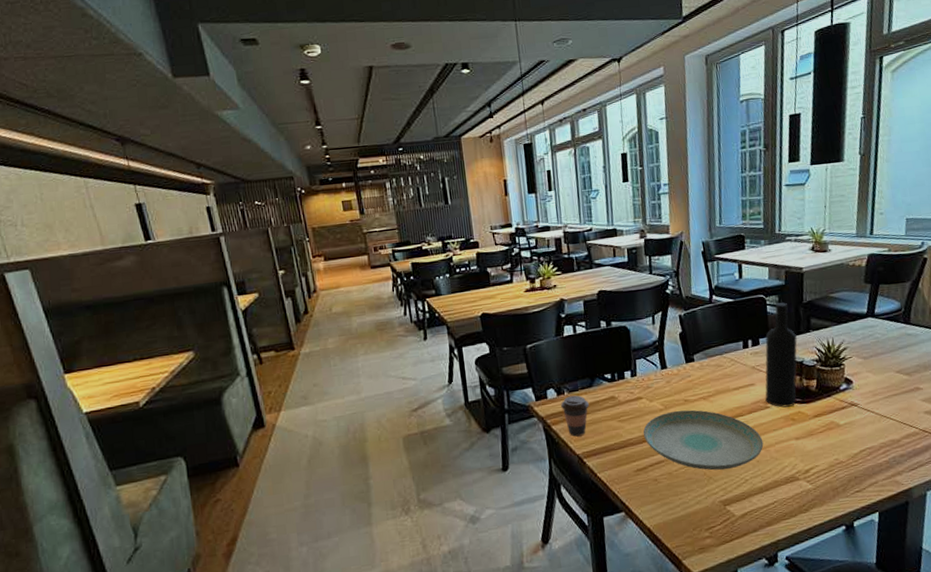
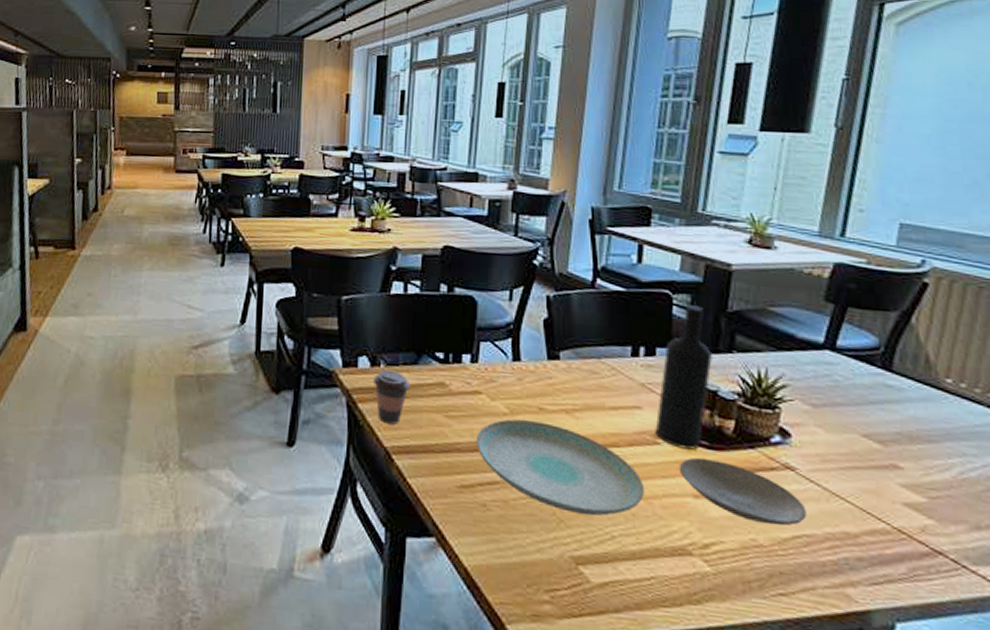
plate: none [784,410,868,447] -> present [680,458,807,526]

